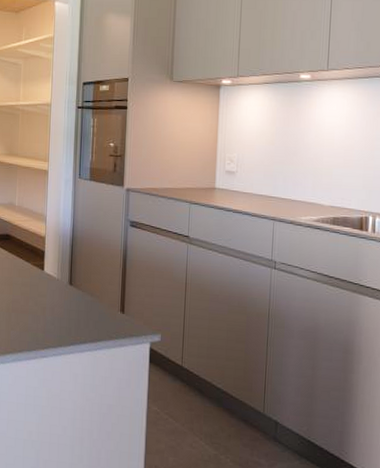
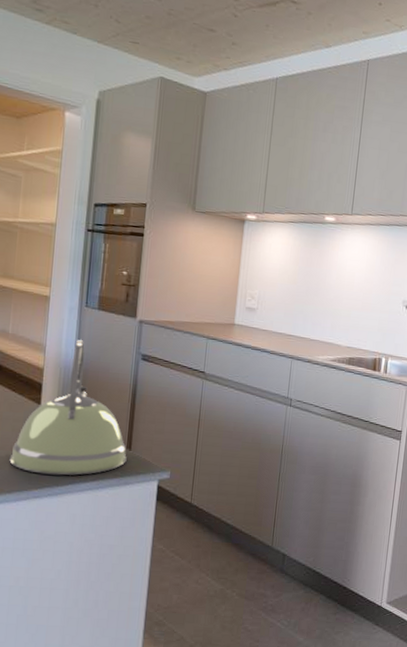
kettle: none [20,208,121,337] -> present [9,339,127,476]

